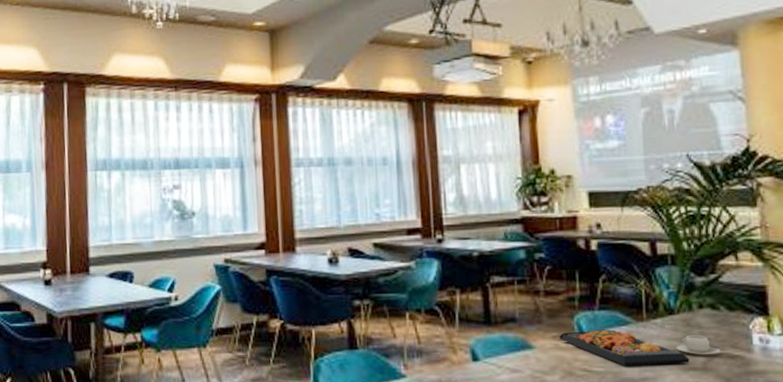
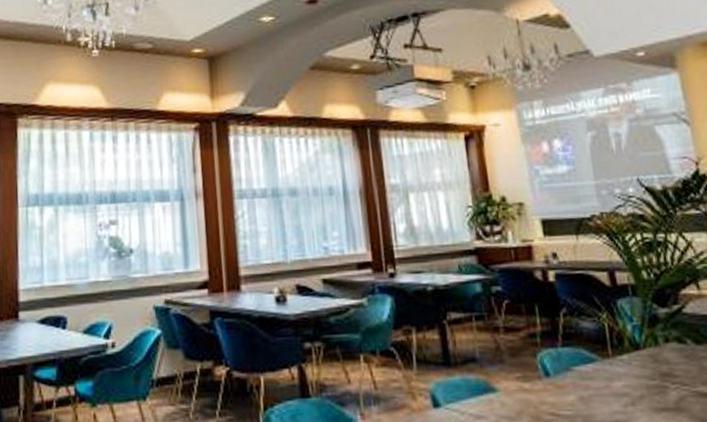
food platter: present [559,330,690,366] -> none [523,369,662,409]
teacup: present [676,334,721,355] -> none [645,371,692,394]

